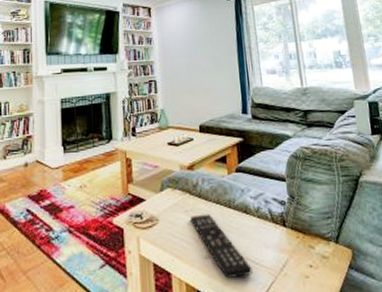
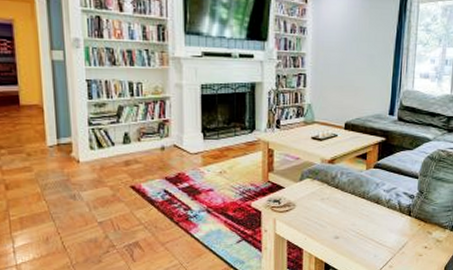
remote control: present [190,214,253,280] -> none [326,202,375,255]

